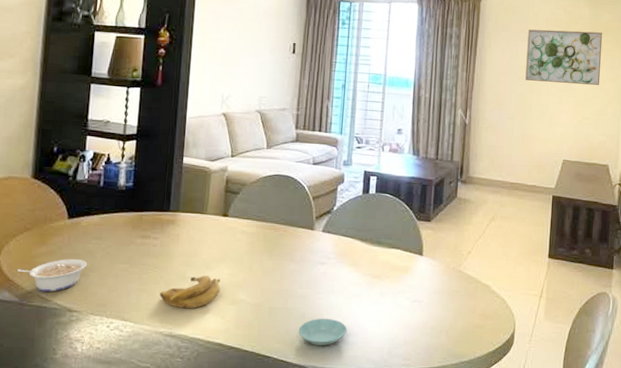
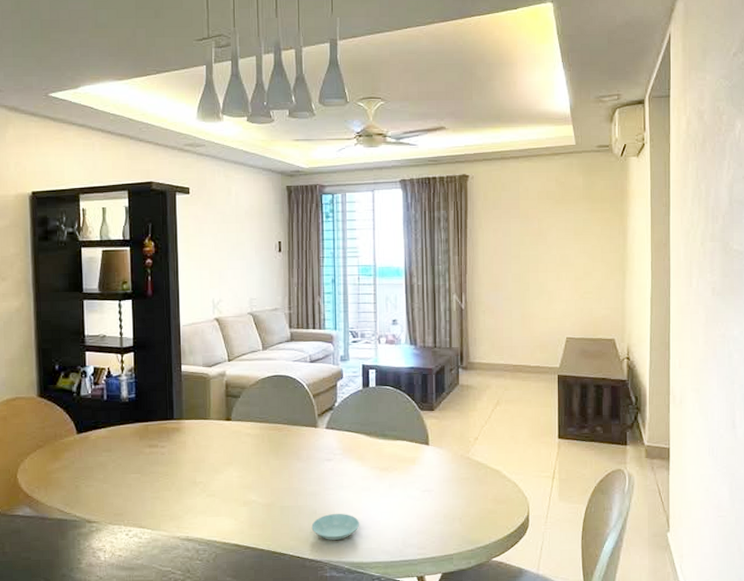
legume: present [18,259,87,292] -> none [35,472,100,505]
banana: present [159,276,221,309] -> none [173,480,231,513]
wall art: present [525,29,603,86] -> none [520,201,600,259]

